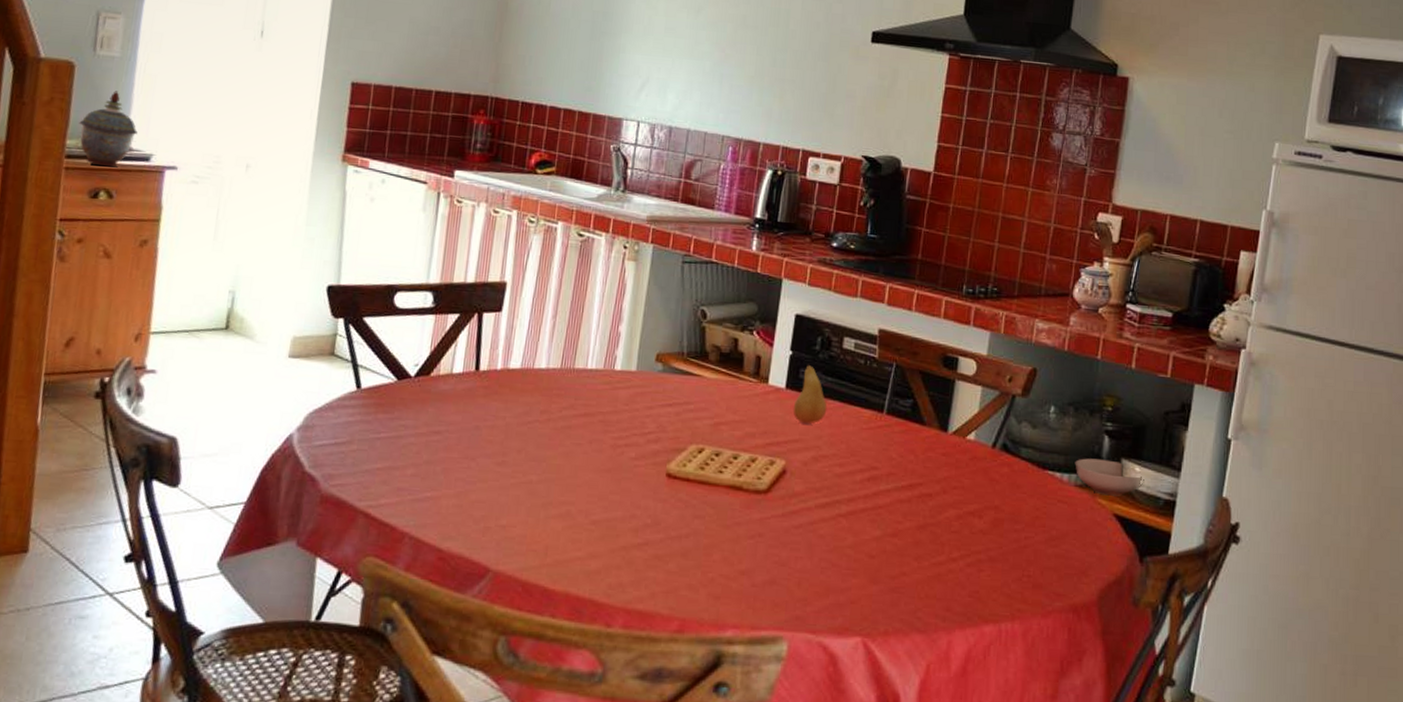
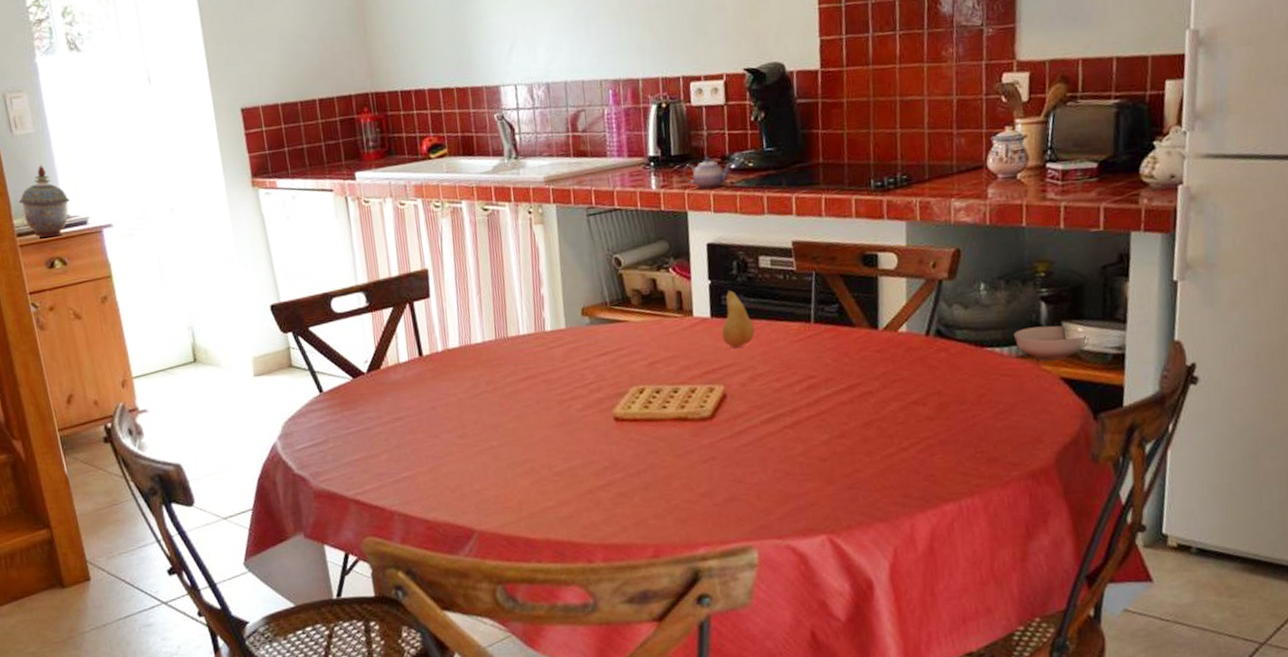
teapot: none [784,230,836,264] -> present [682,156,734,191]

